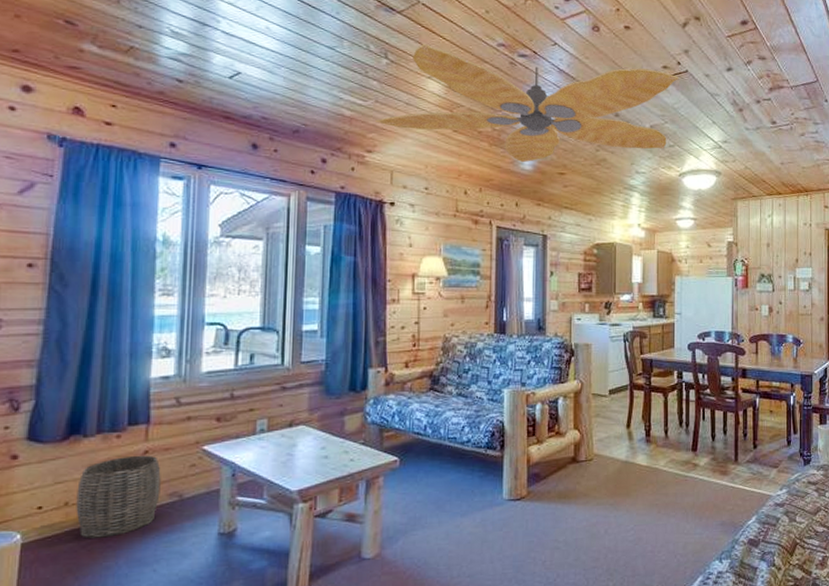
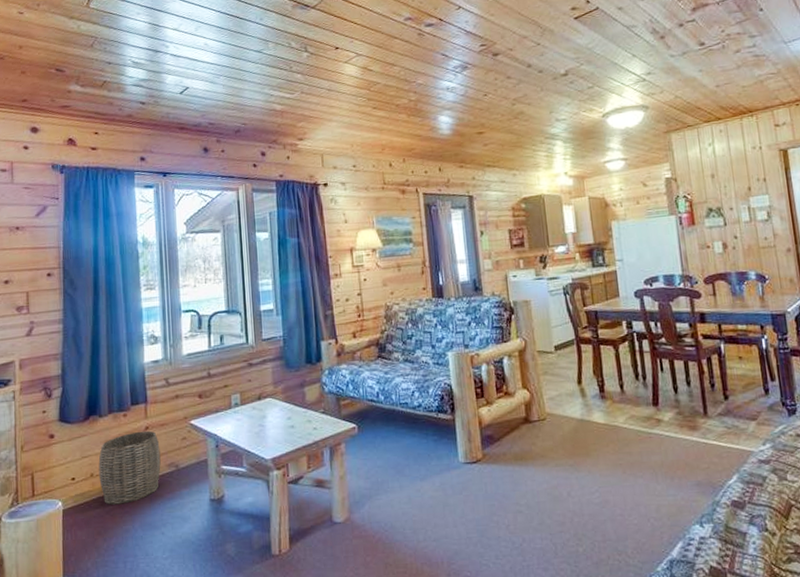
ceiling fan: present [375,43,678,163] -> none [303,13,589,129]

